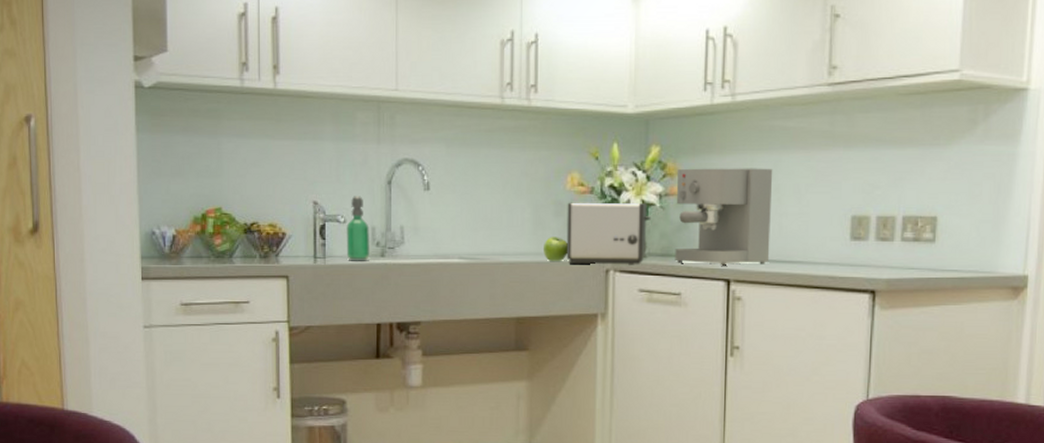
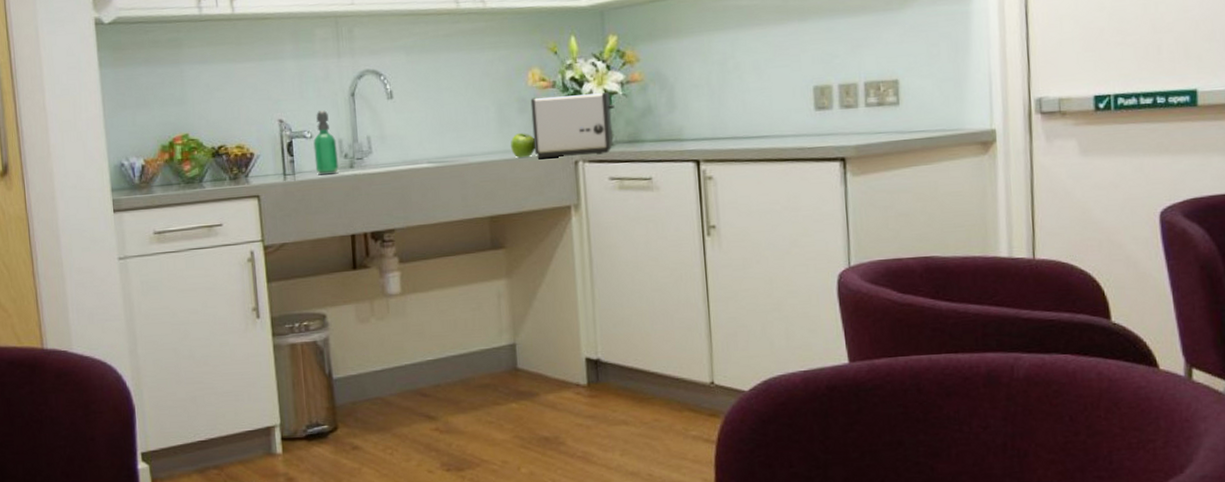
coffee maker: present [675,168,773,266] -> none [637,47,737,148]

